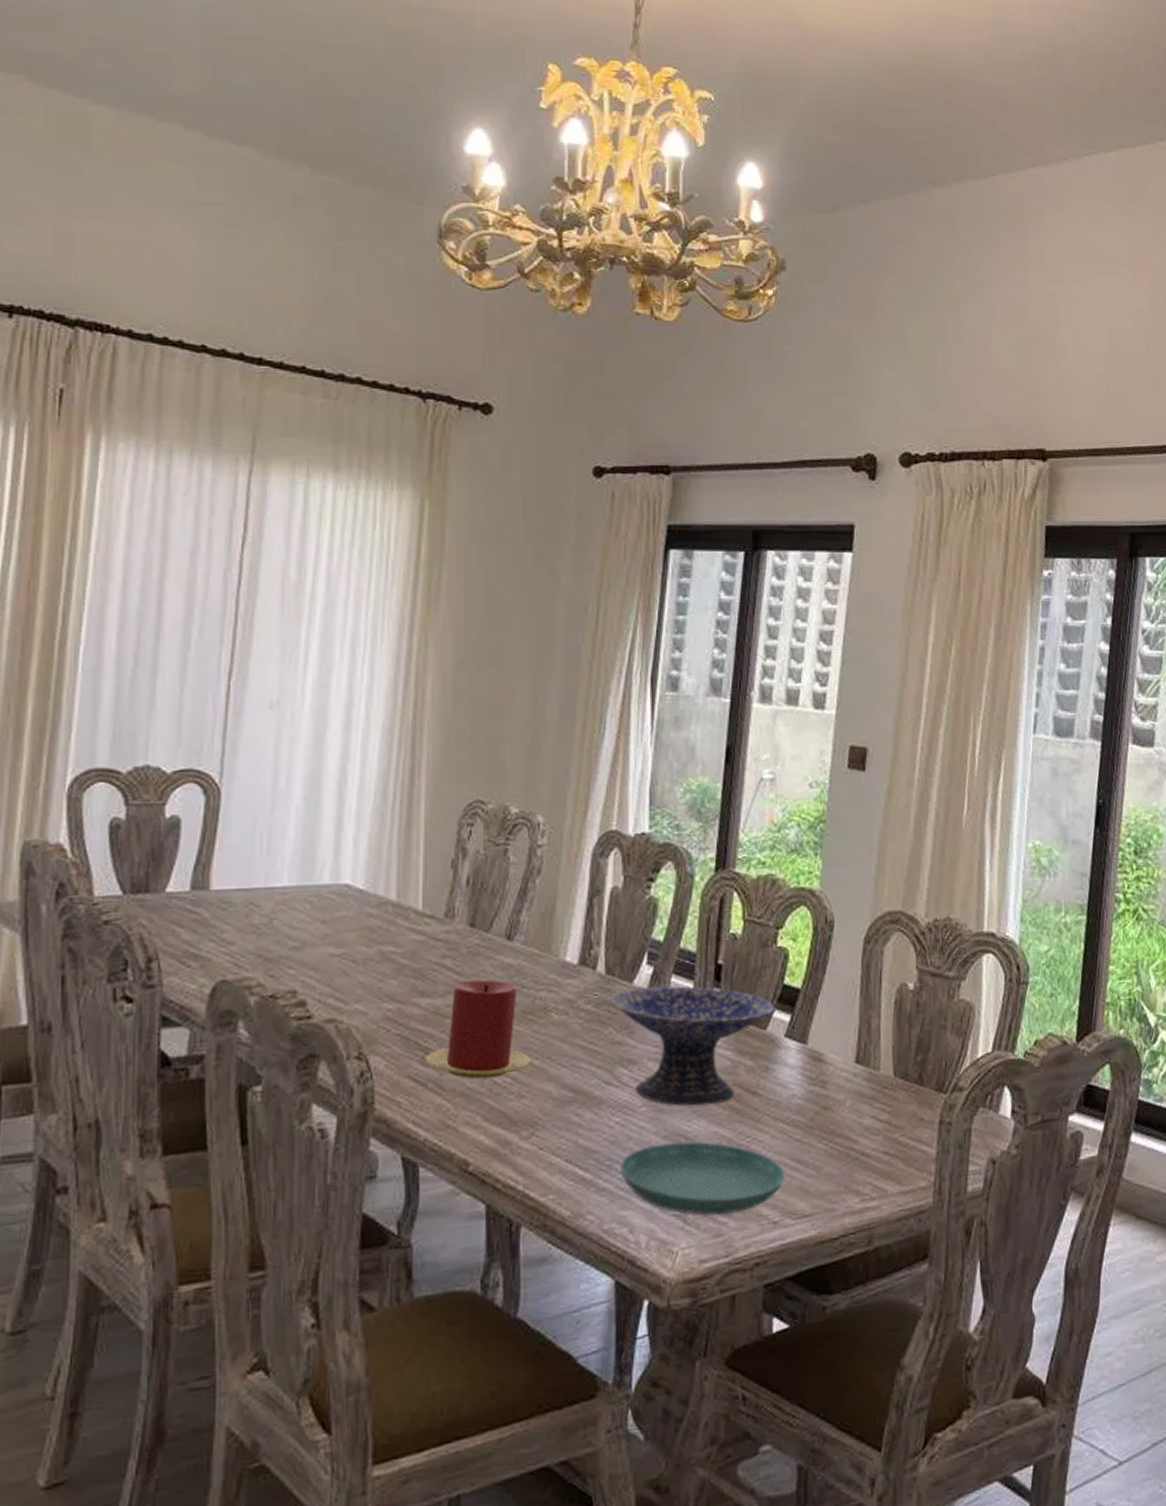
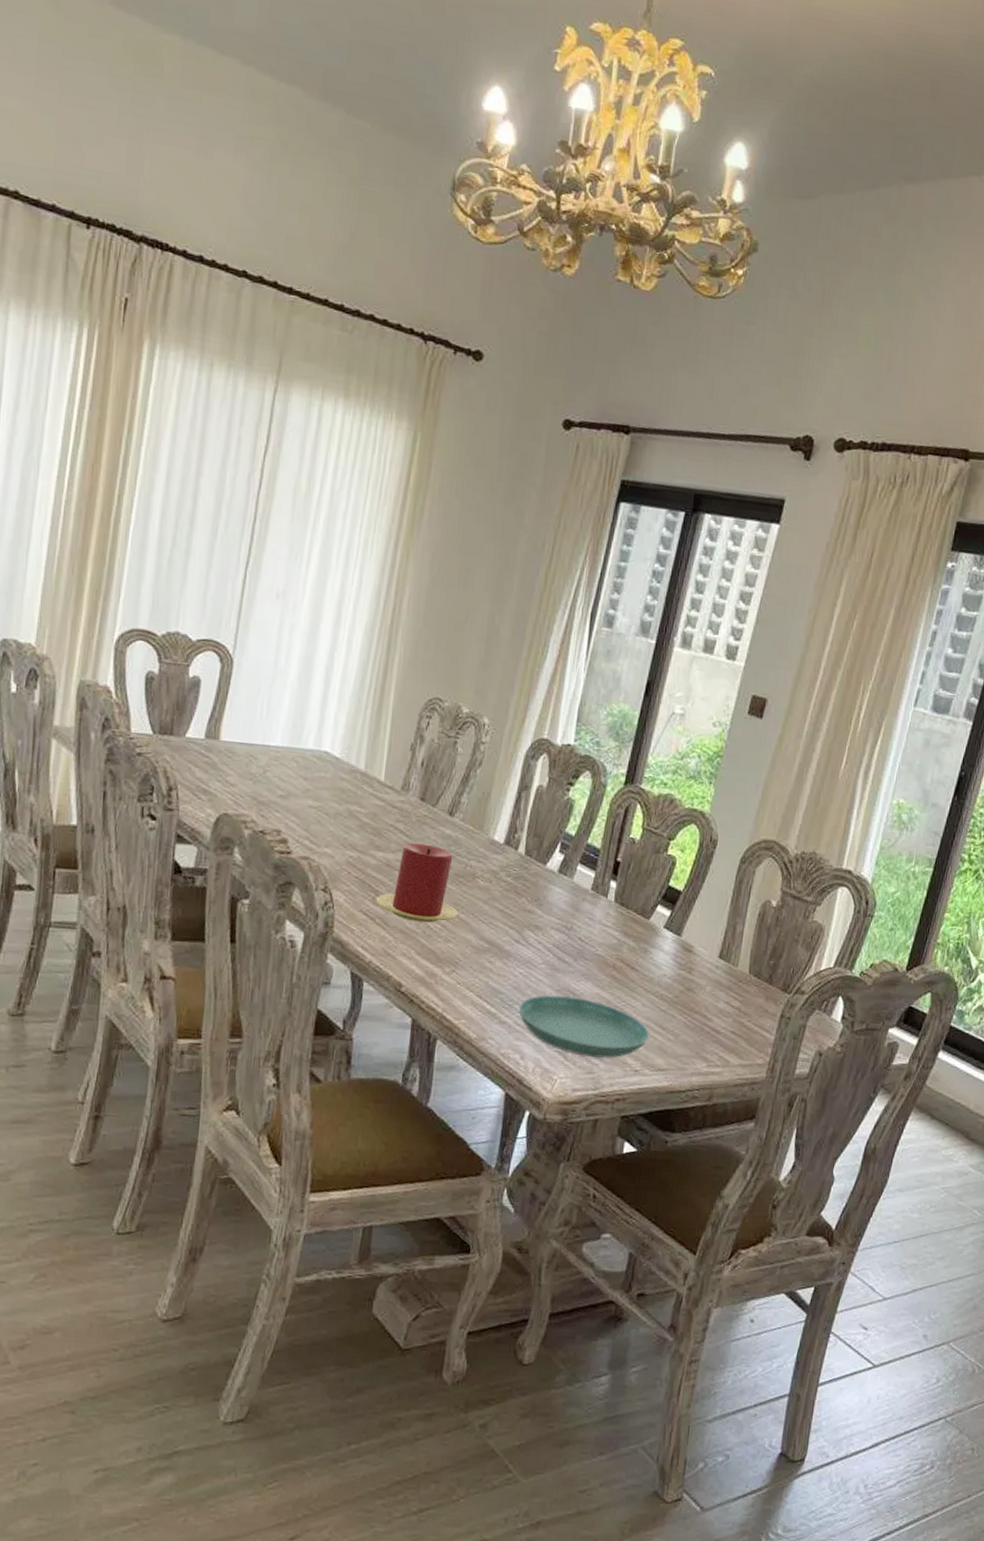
decorative bowl: present [609,986,775,1106] -> none [525,870,659,972]

